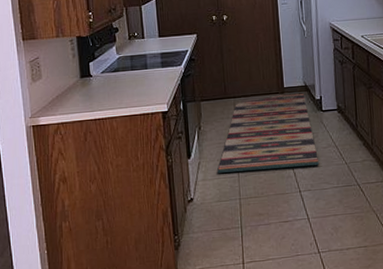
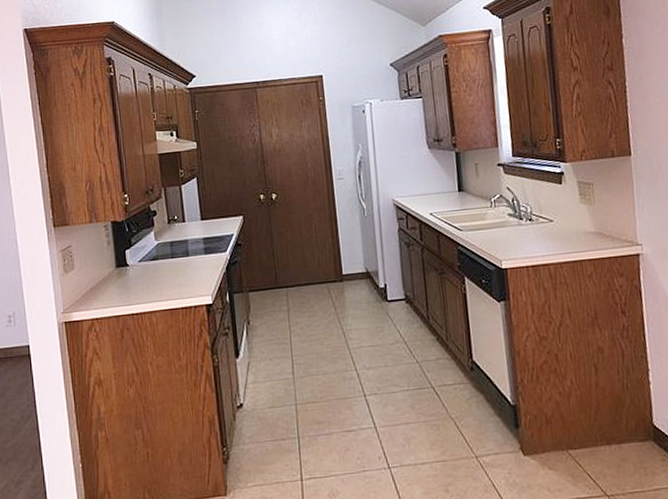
rug: present [217,92,320,173] -> none [269,279,387,374]

